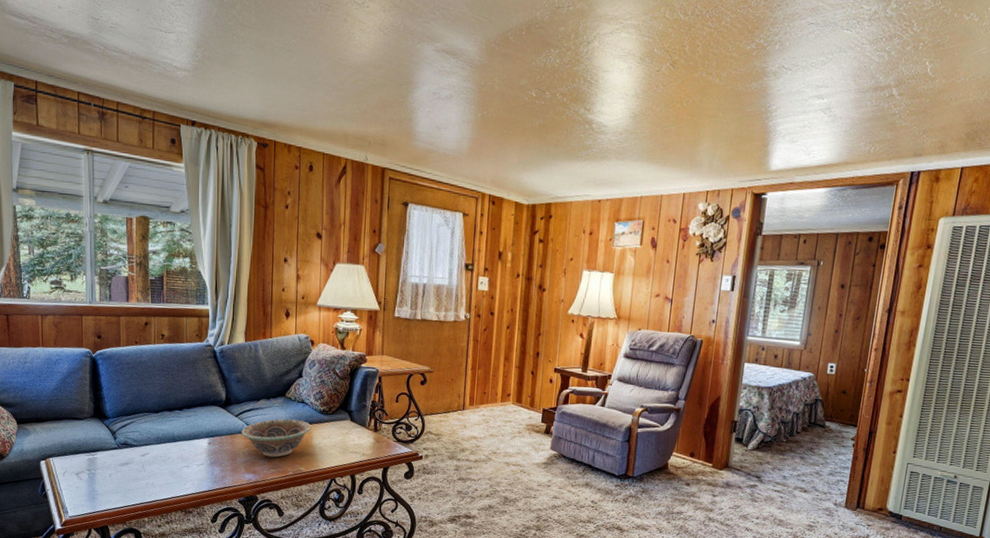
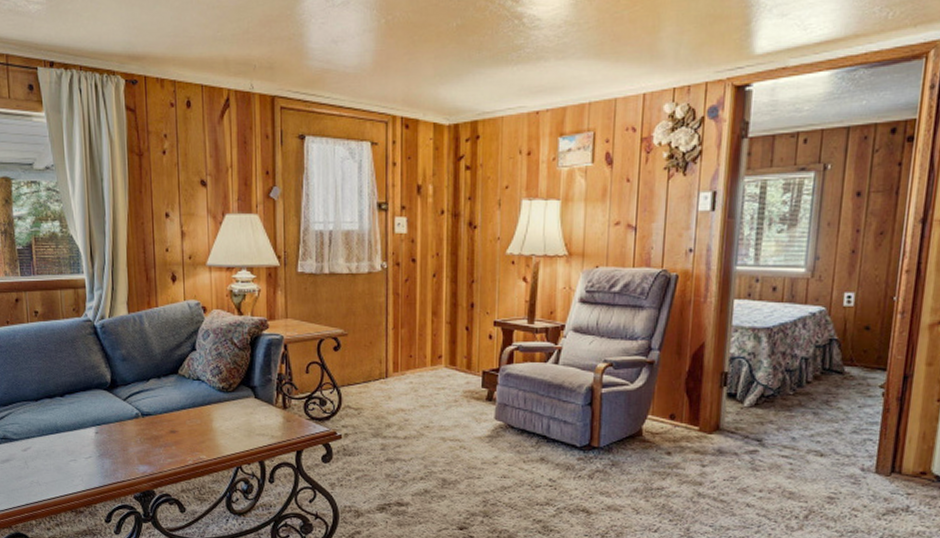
decorative bowl: present [242,419,312,457] -> none [132,400,211,445]

